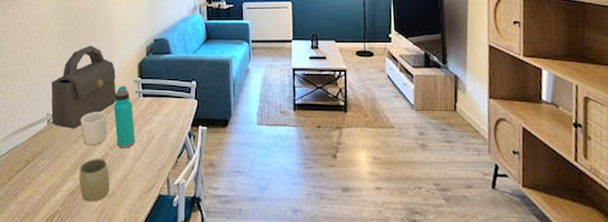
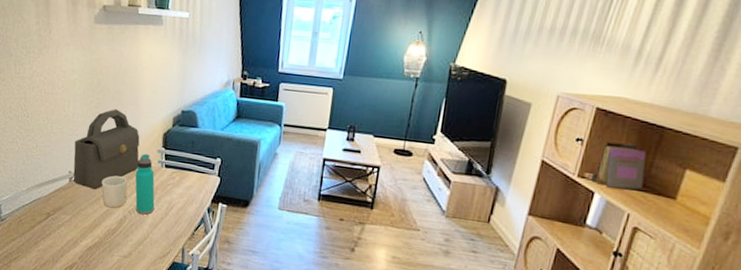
mug: present [78,158,110,202] -> none [96,220,127,260]
books: none [527,20,582,64] -> present [582,142,647,191]

